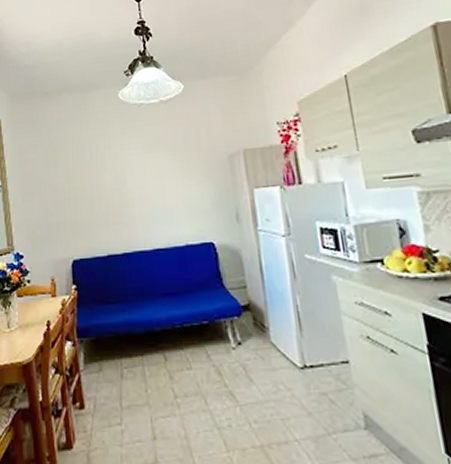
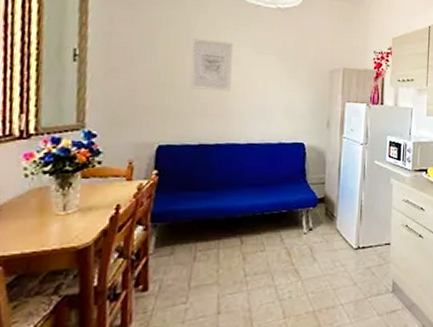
wall art: none [87,147,128,200] -> present [190,38,233,91]

